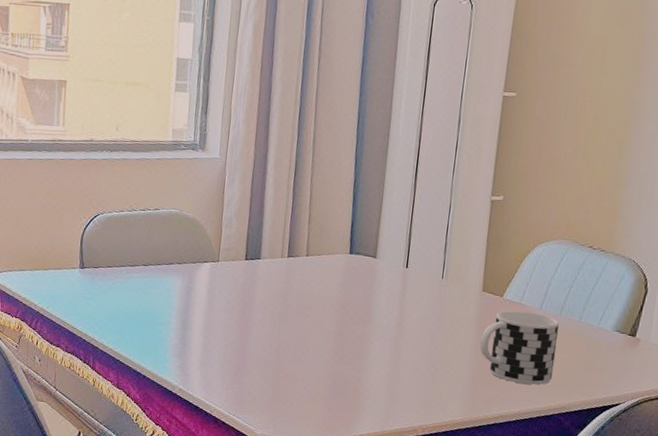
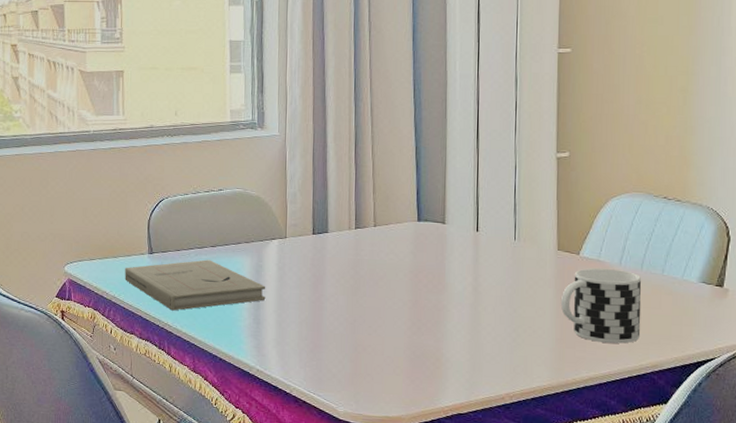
book: none [54,277,195,327] -> present [125,259,266,311]

